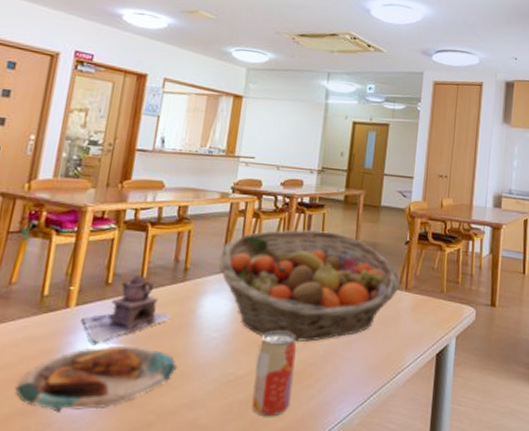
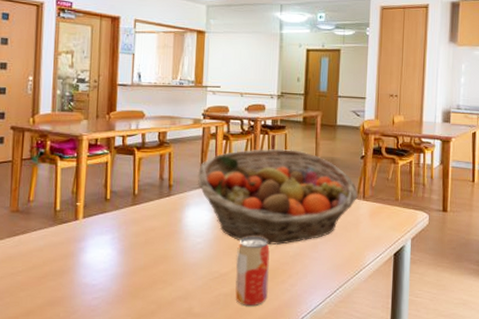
plate: present [15,345,177,413] -> none [44,249,171,303]
teapot: present [81,275,171,343] -> none [89,192,162,248]

